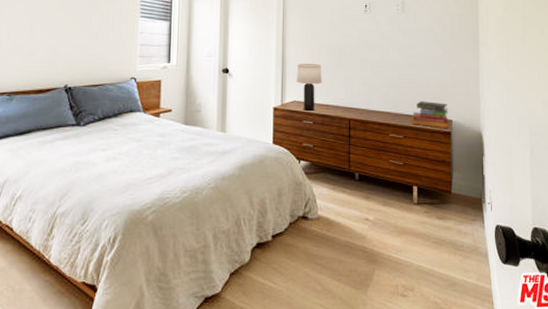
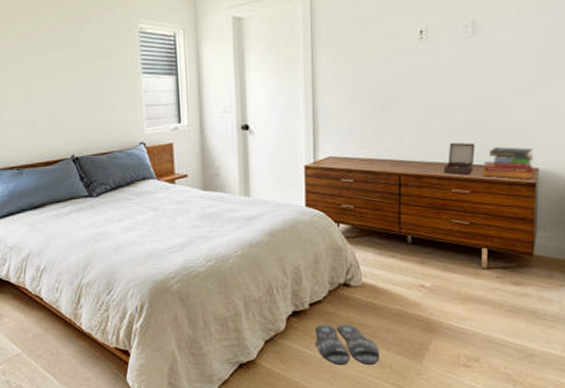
slippers: none [275,255,332,297] -> present [314,324,380,365]
table lamp: present [296,63,322,111] -> none [331,110,364,167]
jewelry box: none [383,95,406,123] -> present [443,142,475,175]

